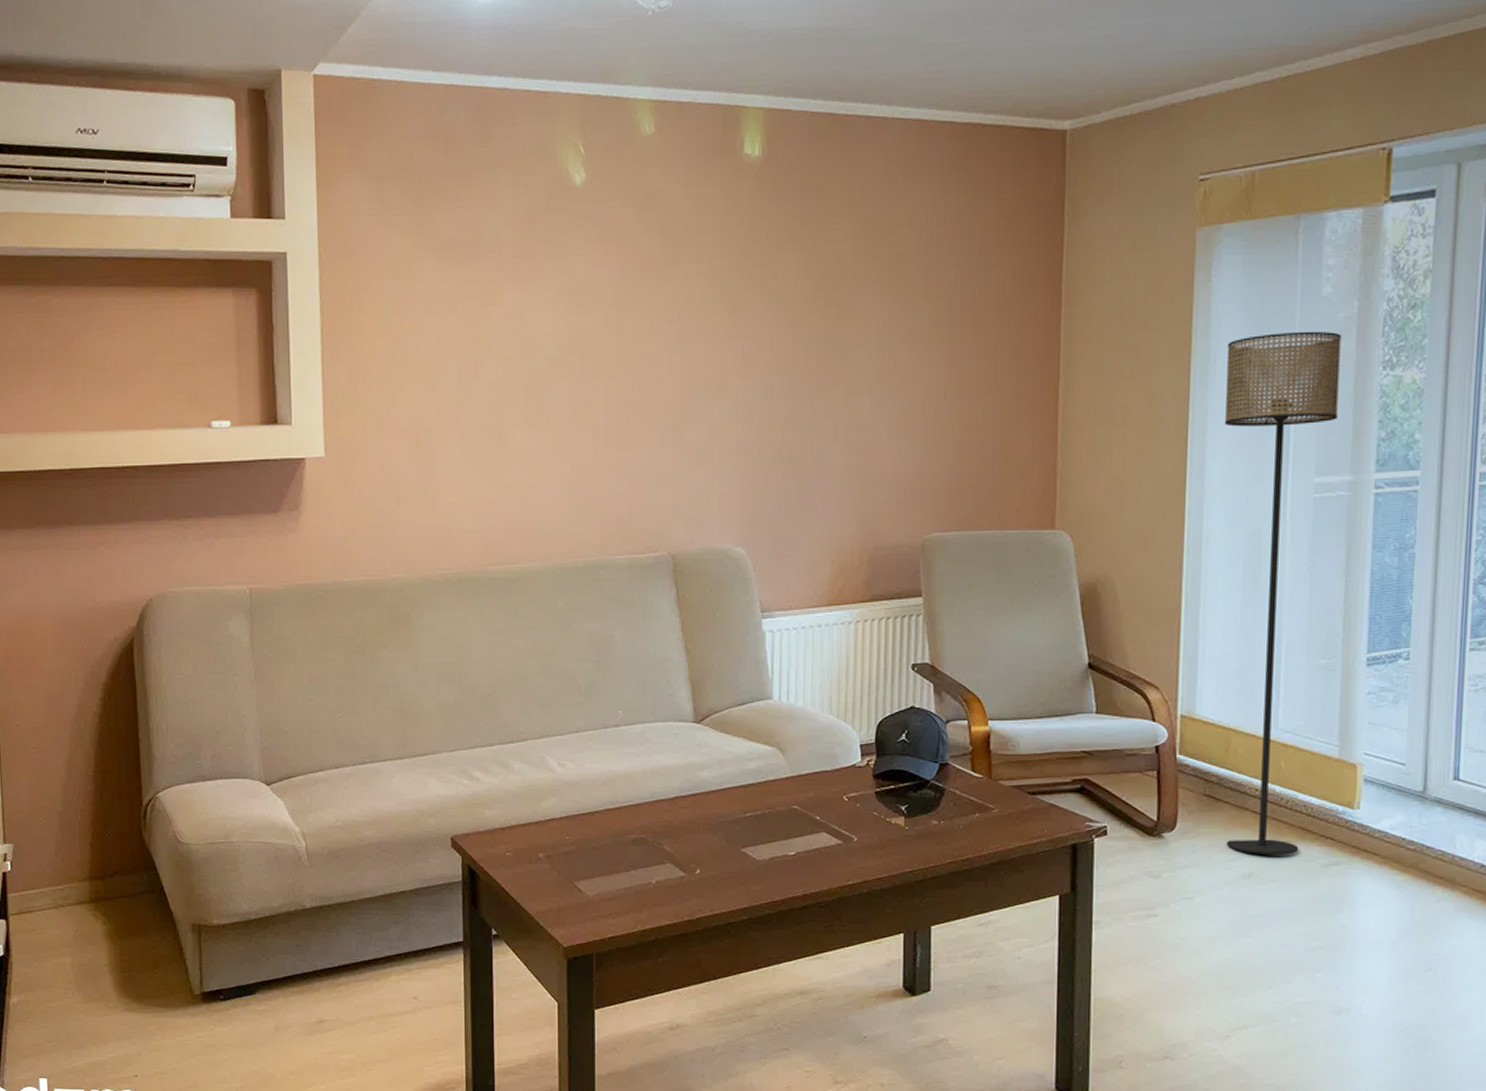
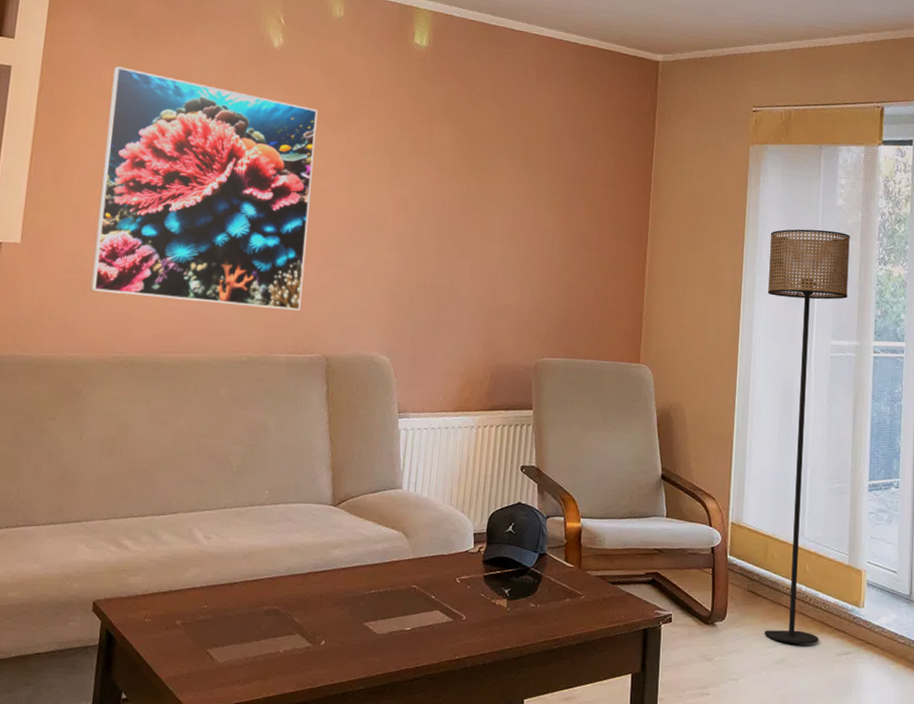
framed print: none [396,236,637,504] -> present [90,66,318,311]

